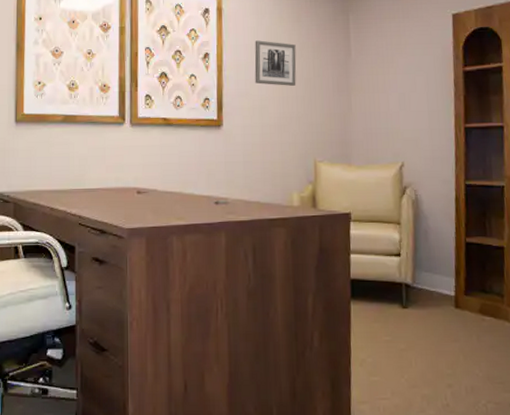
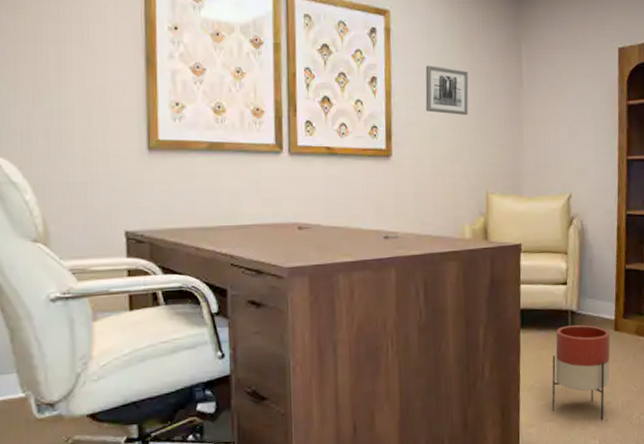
planter: none [385,298,451,404] -> present [552,325,610,420]

